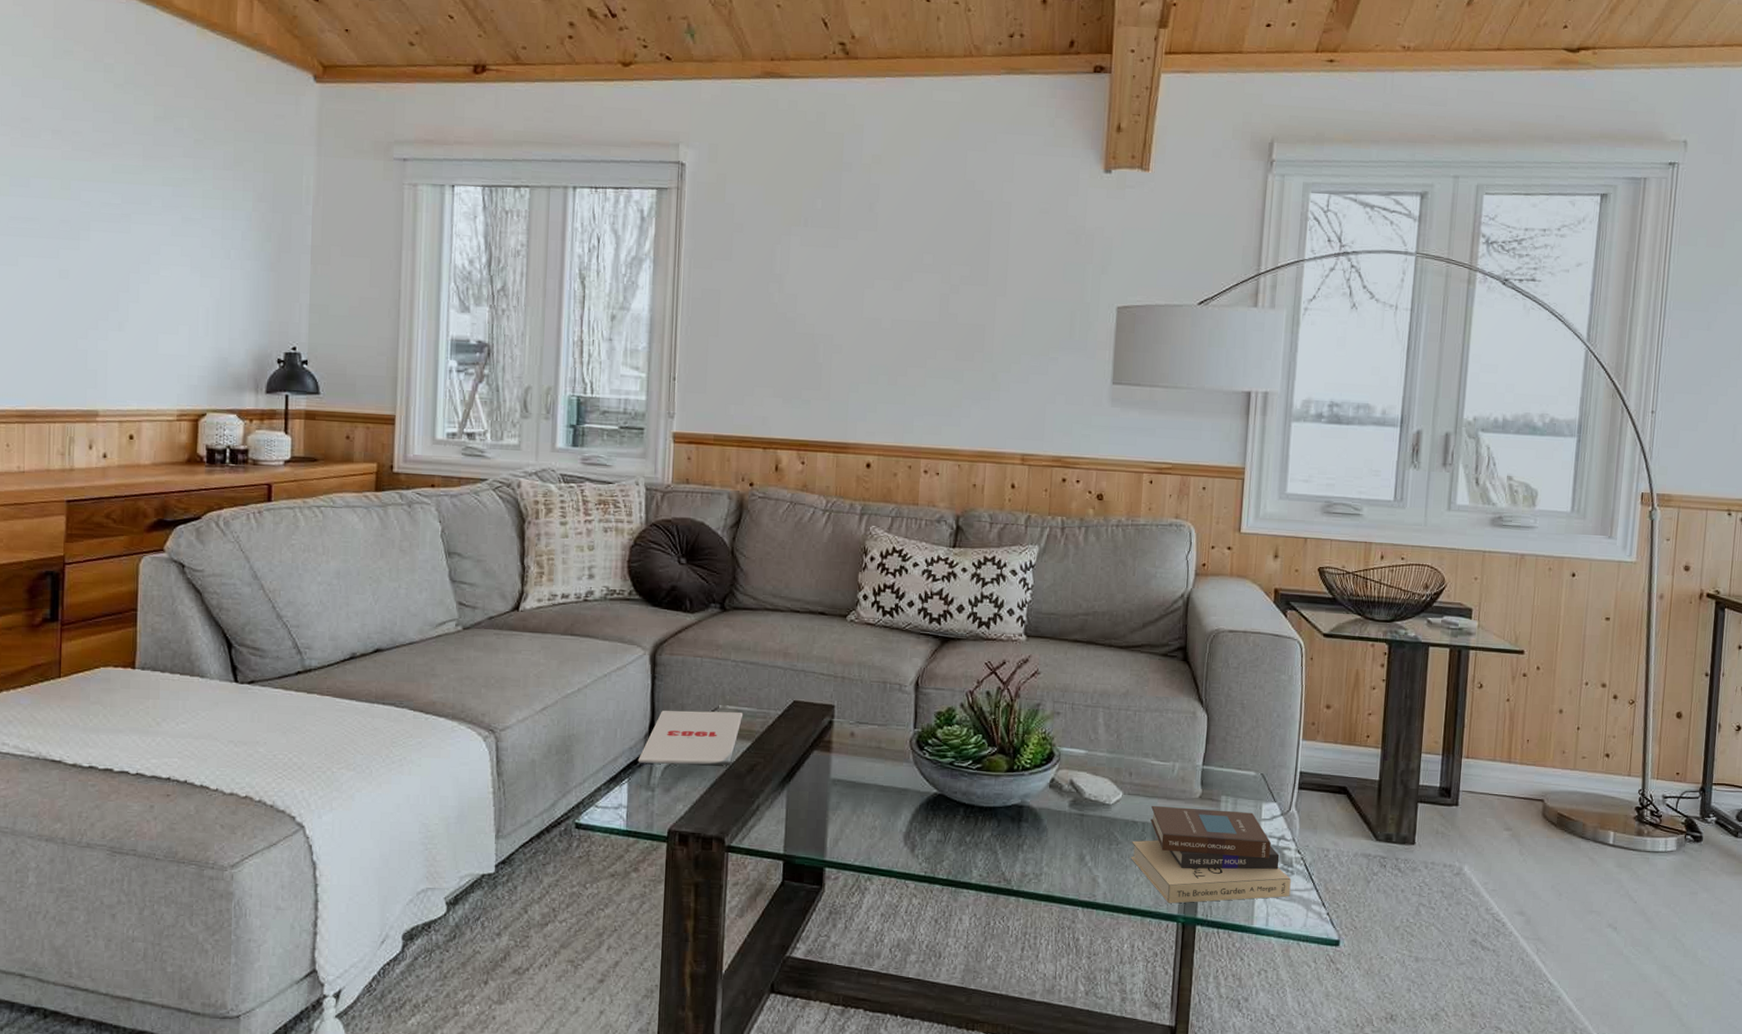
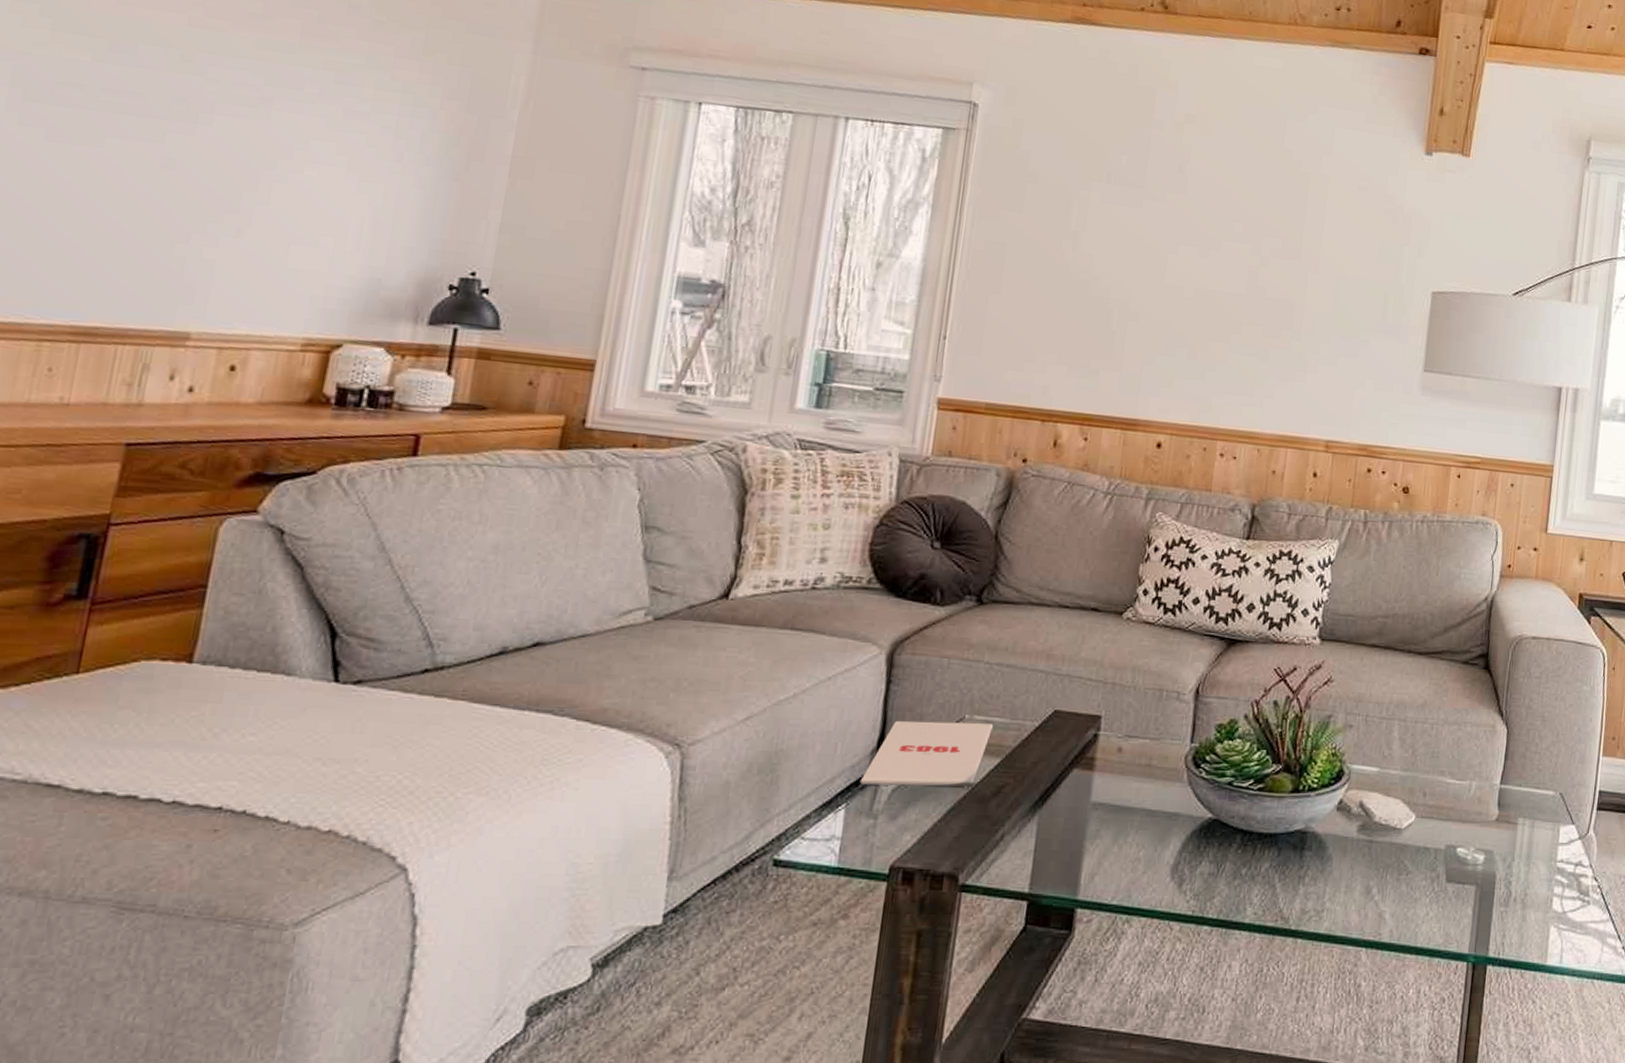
books: present [1131,805,1291,904] -> none [1421,829,1587,941]

